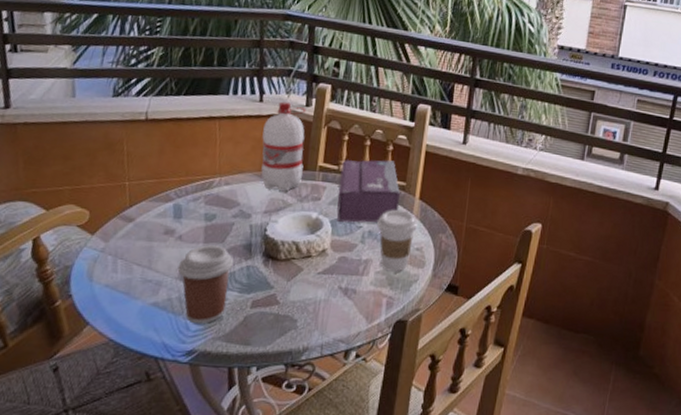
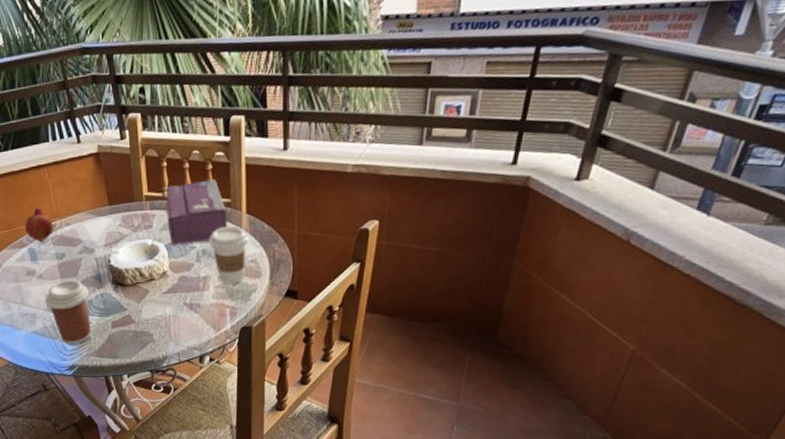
fruit: none [176,160,211,199] -> present [25,207,54,242]
water bottle: present [261,101,306,192] -> none [87,138,131,225]

